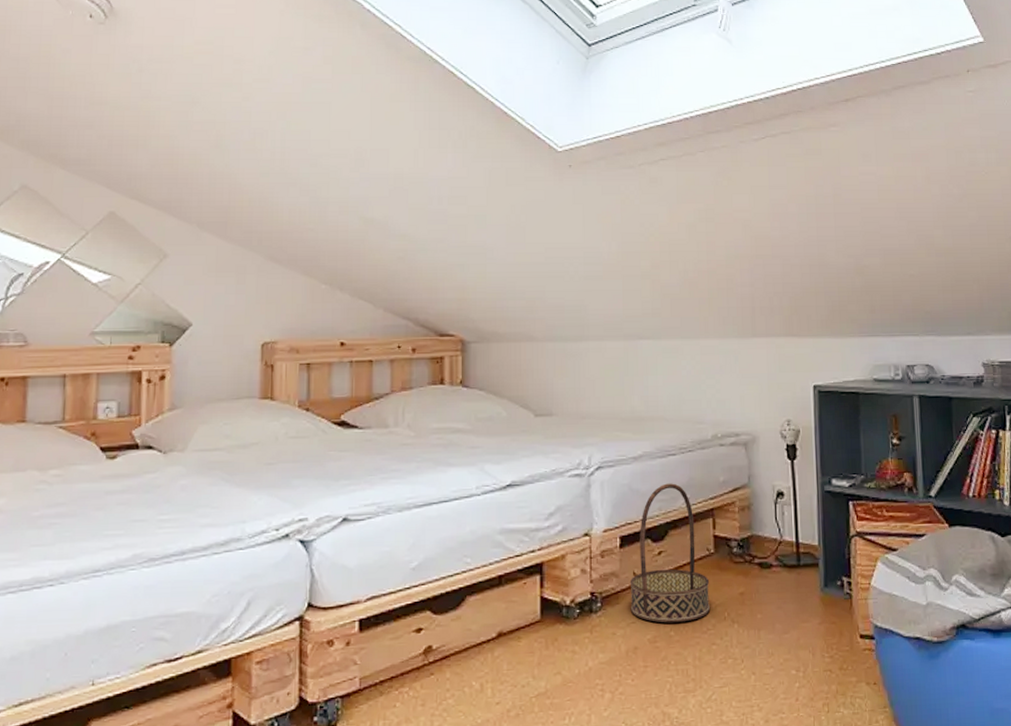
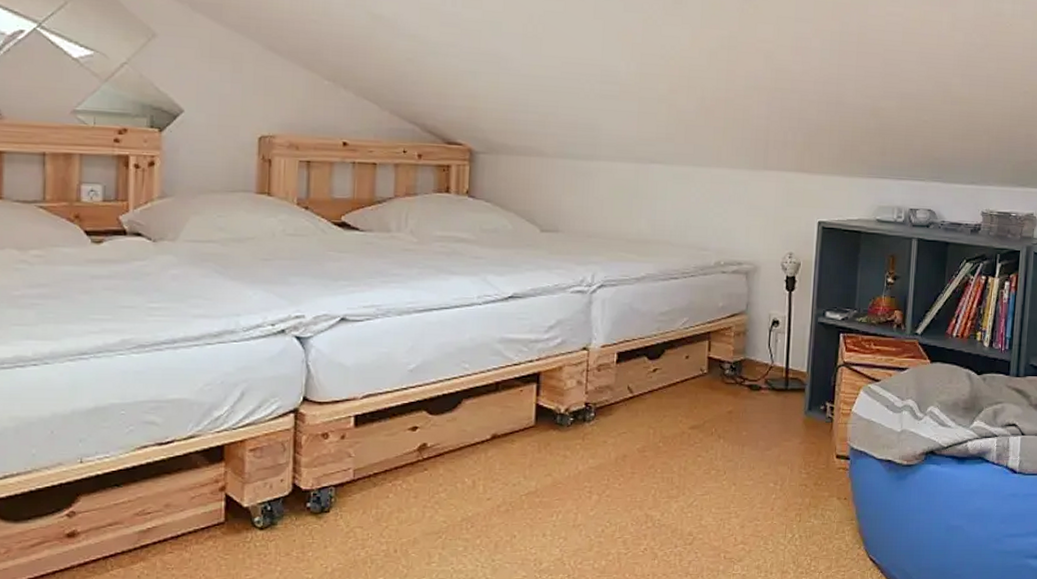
basket: present [629,483,711,623] -> none [622,305,700,435]

